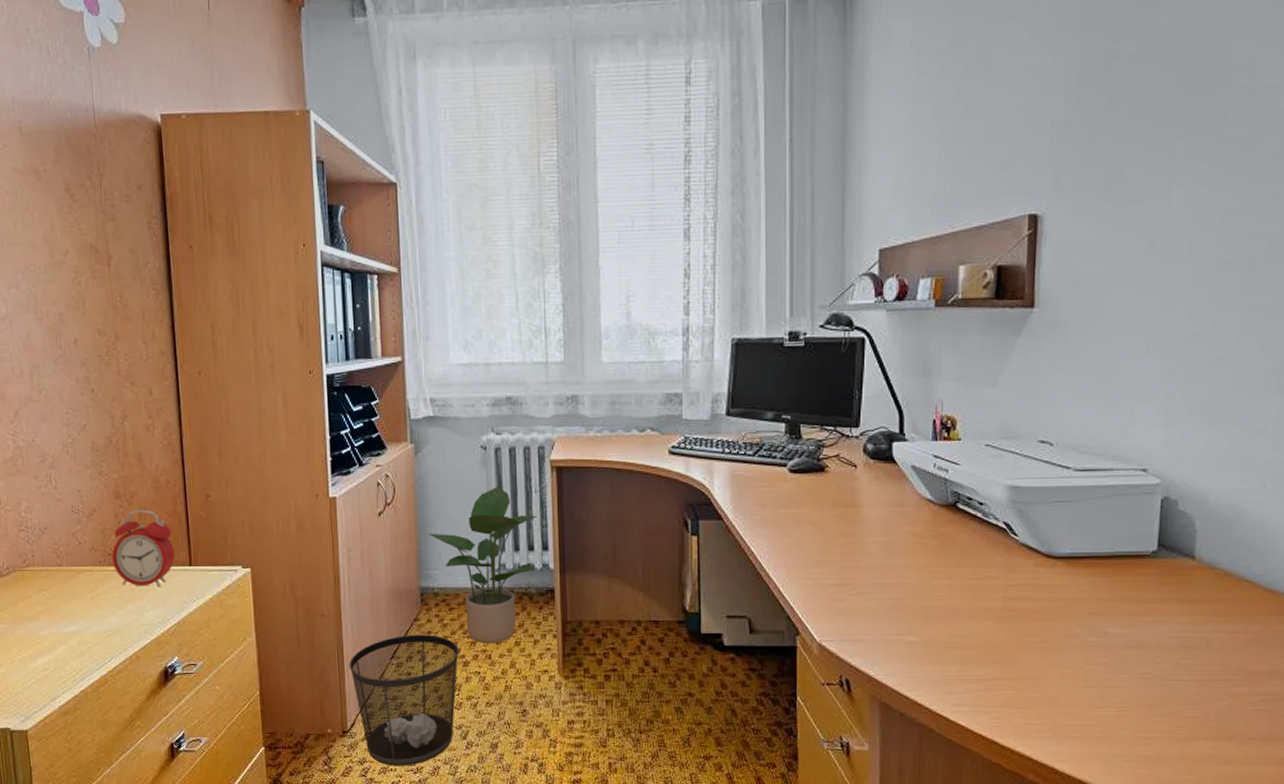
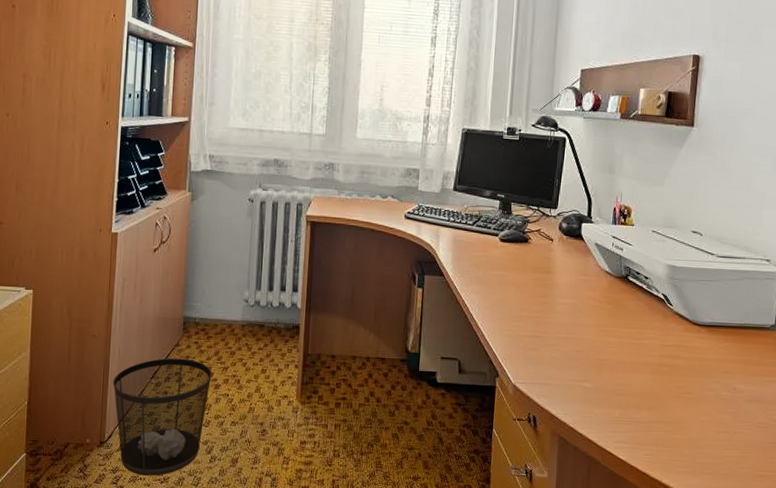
potted plant: present [428,486,537,644] -> none [196,234,291,370]

